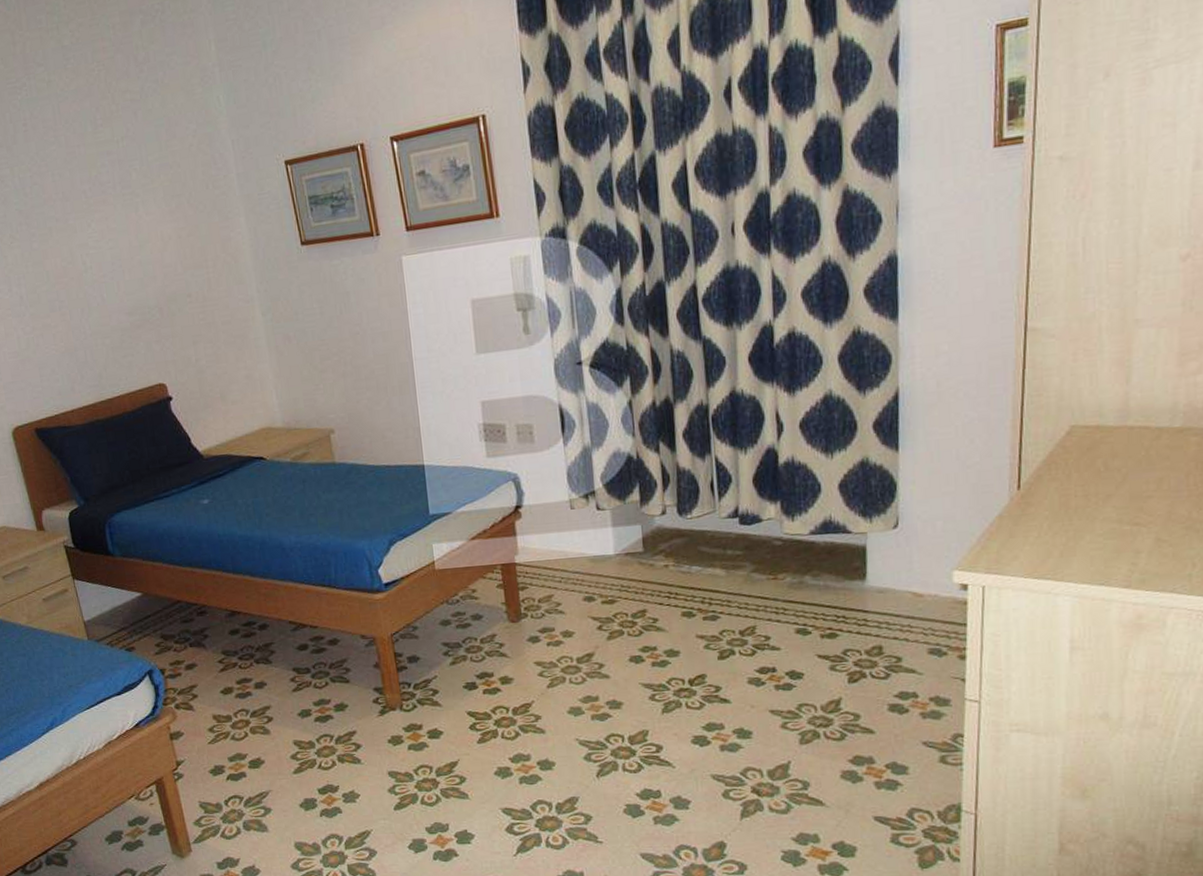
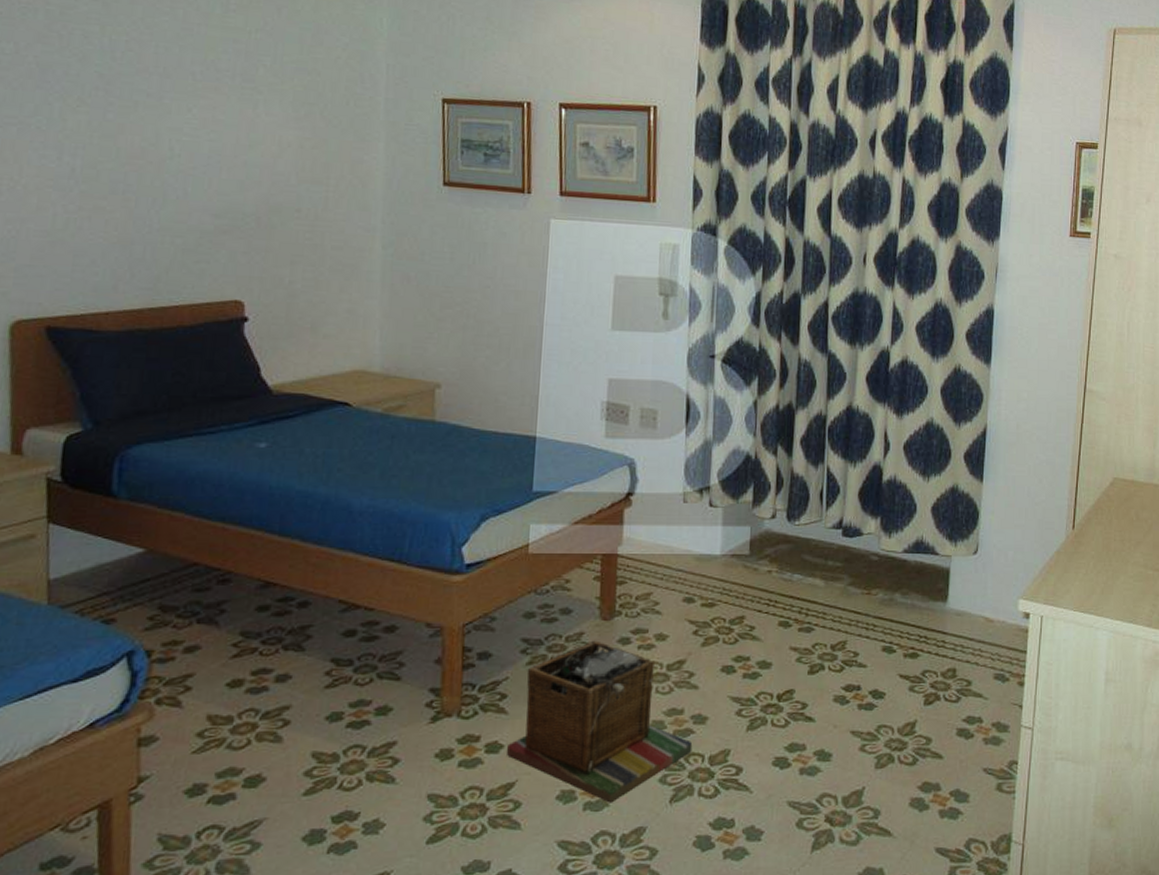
laundry basket: none [446,640,612,778] -> present [507,640,693,803]

